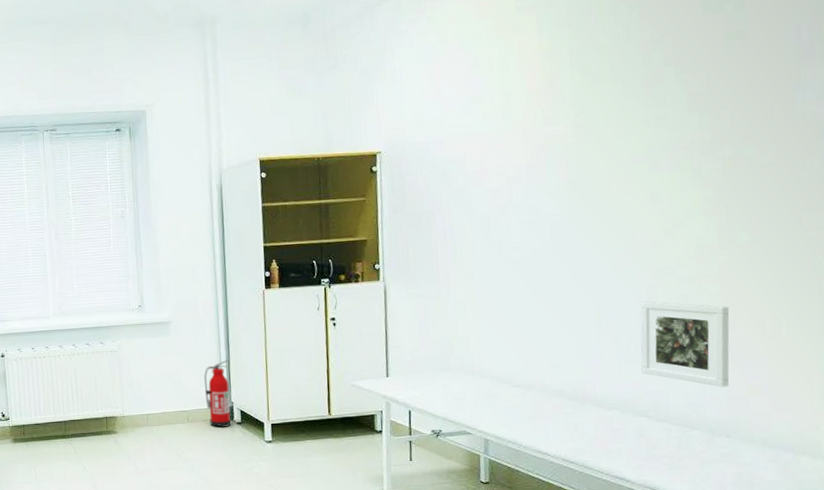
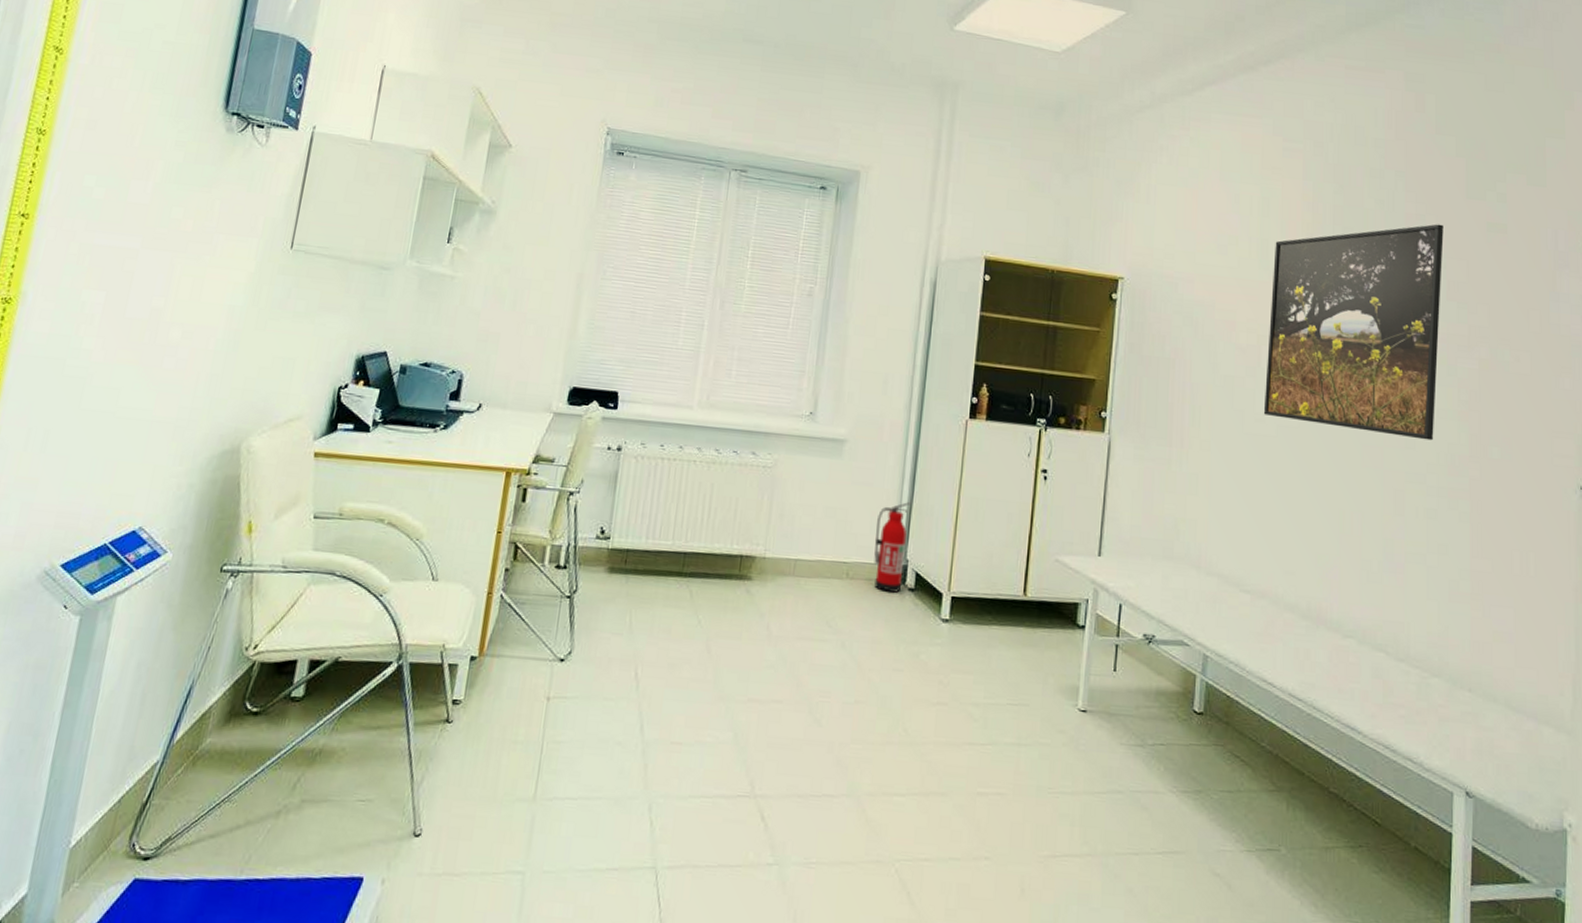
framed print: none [516,44,682,243] -> present [1263,224,1444,441]
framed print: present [640,301,730,387] -> none [1383,509,1478,628]

